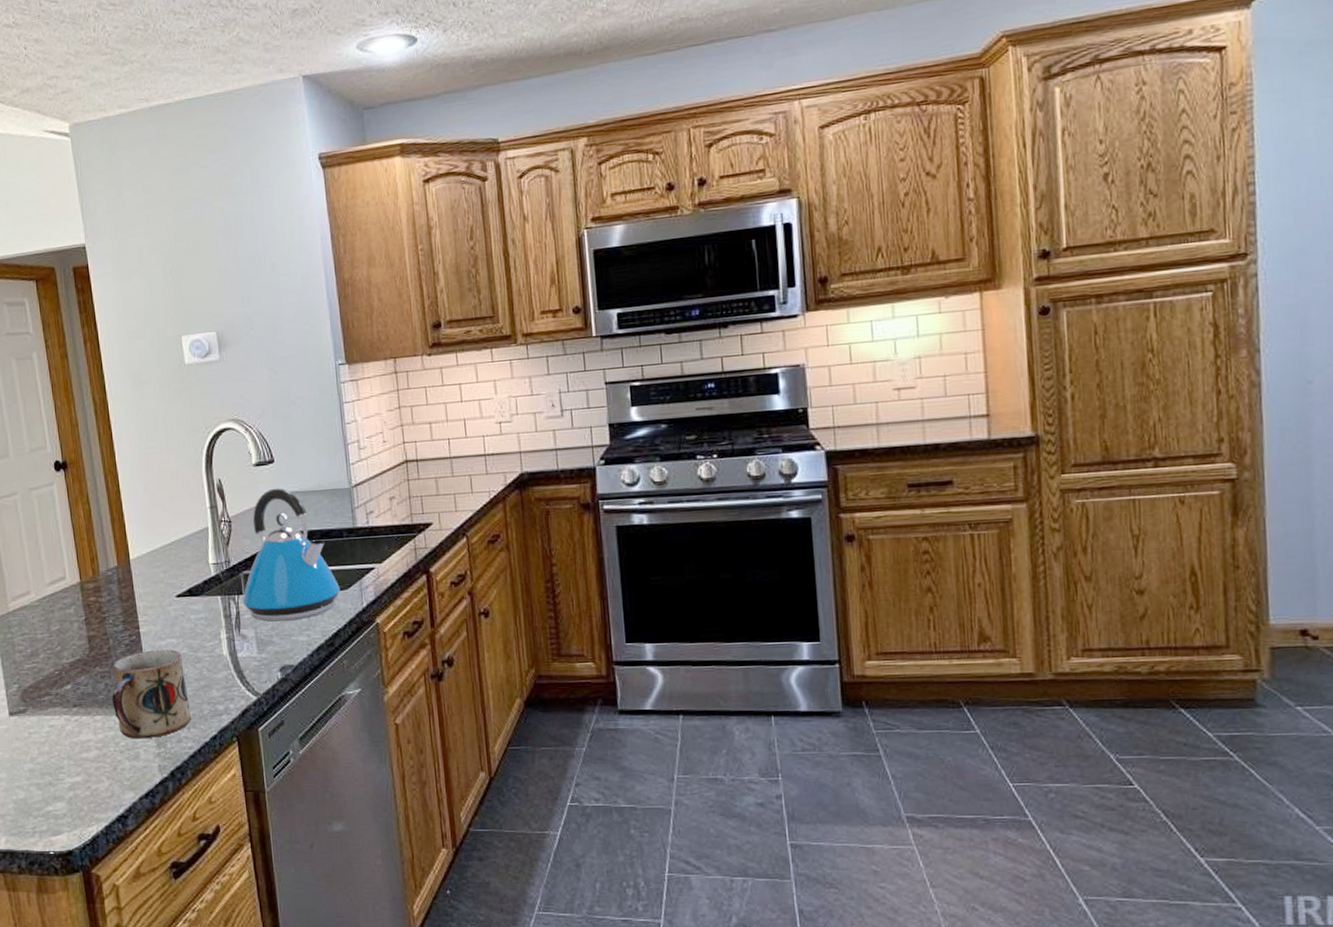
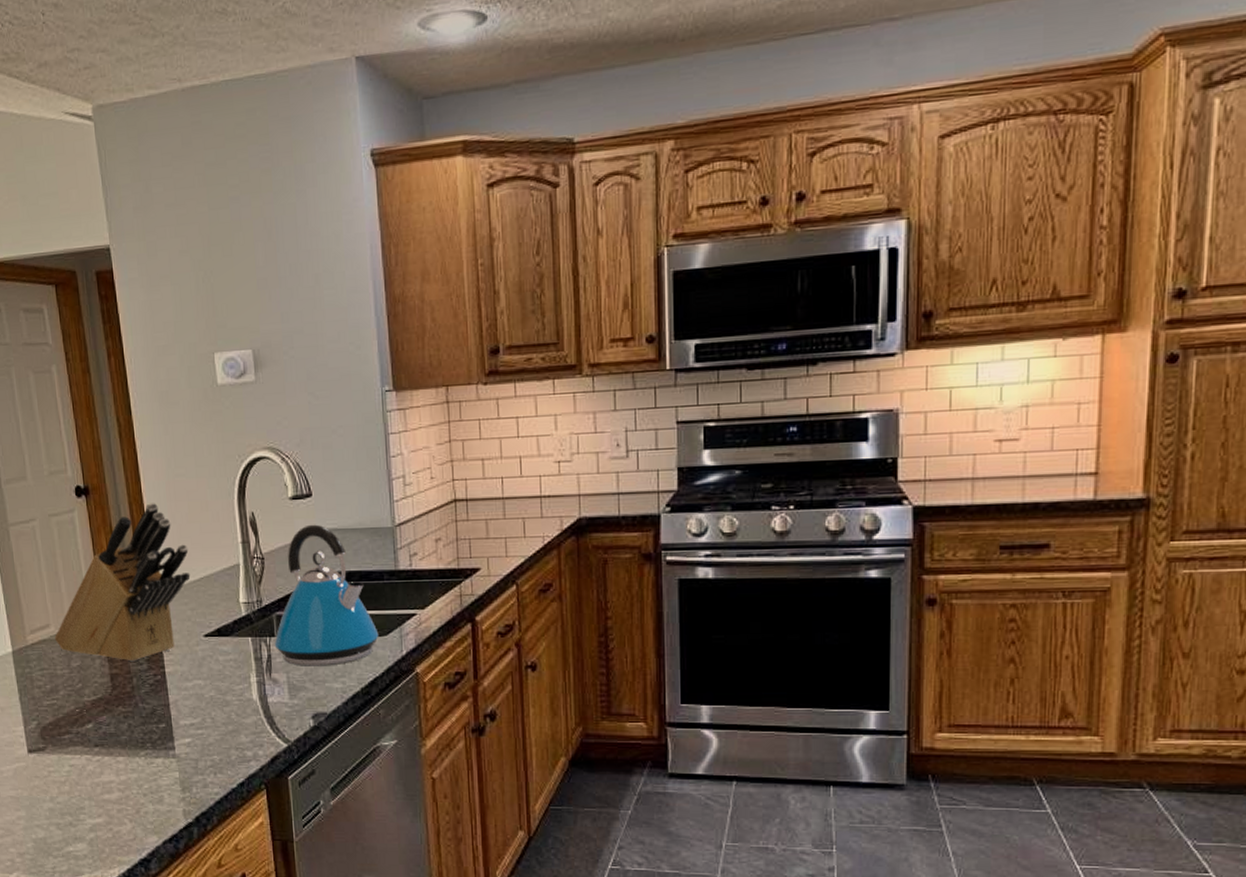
knife block: none [35,474,163,624] -> present [55,503,191,662]
mug: present [112,649,192,738] -> none [135,691,219,782]

